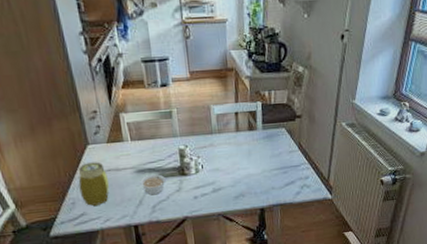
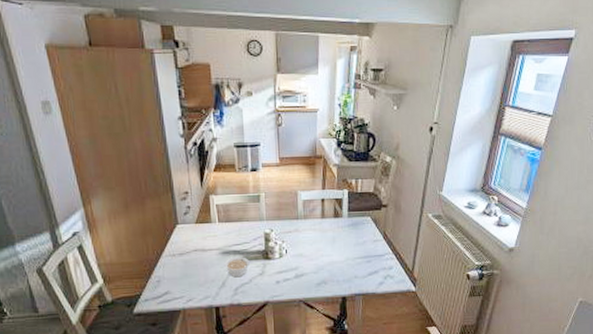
jar: present [78,162,109,207] -> none [165,241,194,286]

